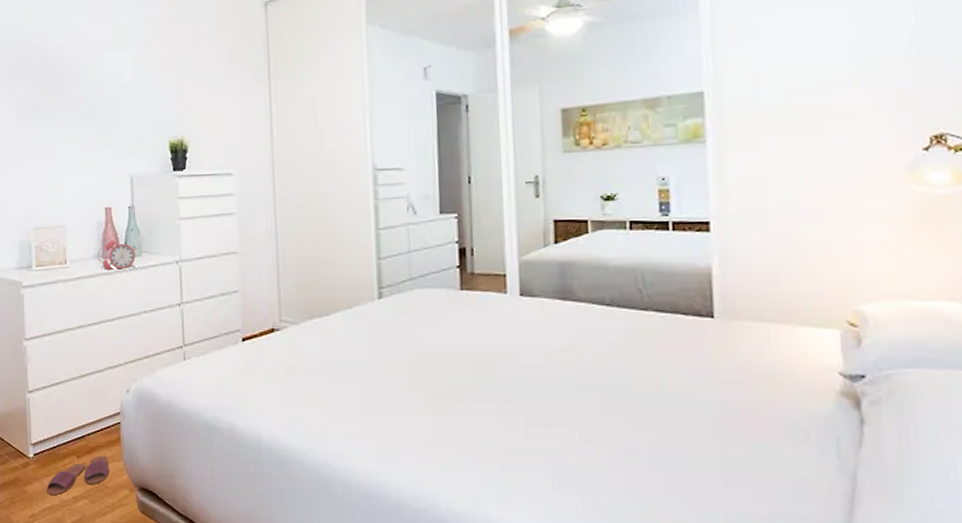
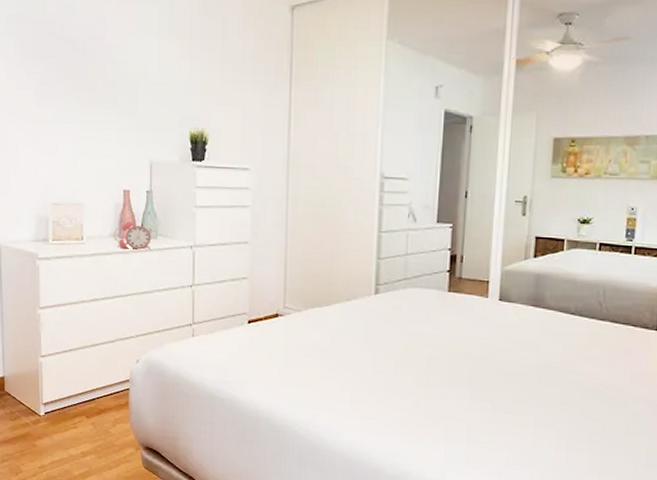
slippers: present [46,455,110,496] -> none [56,417,117,450]

